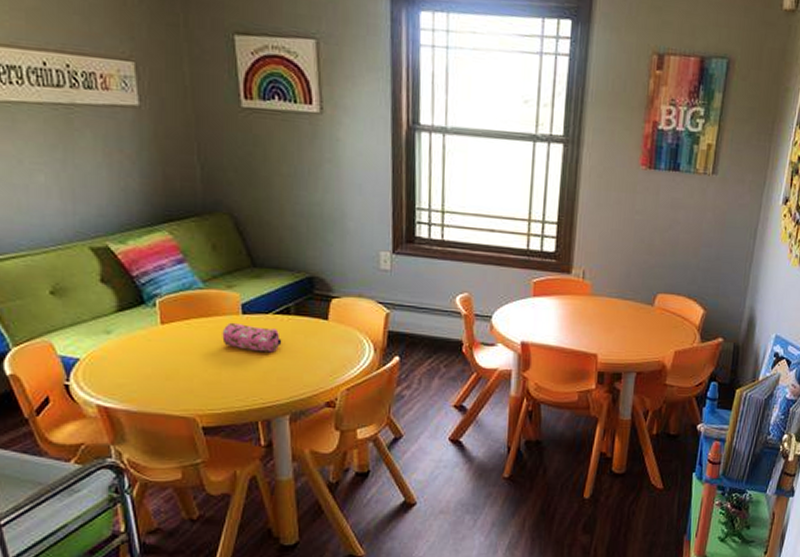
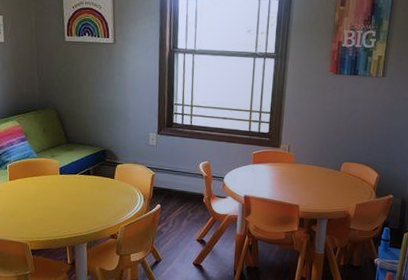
pencil case: present [222,322,282,353] -> none [46,180,84,200]

